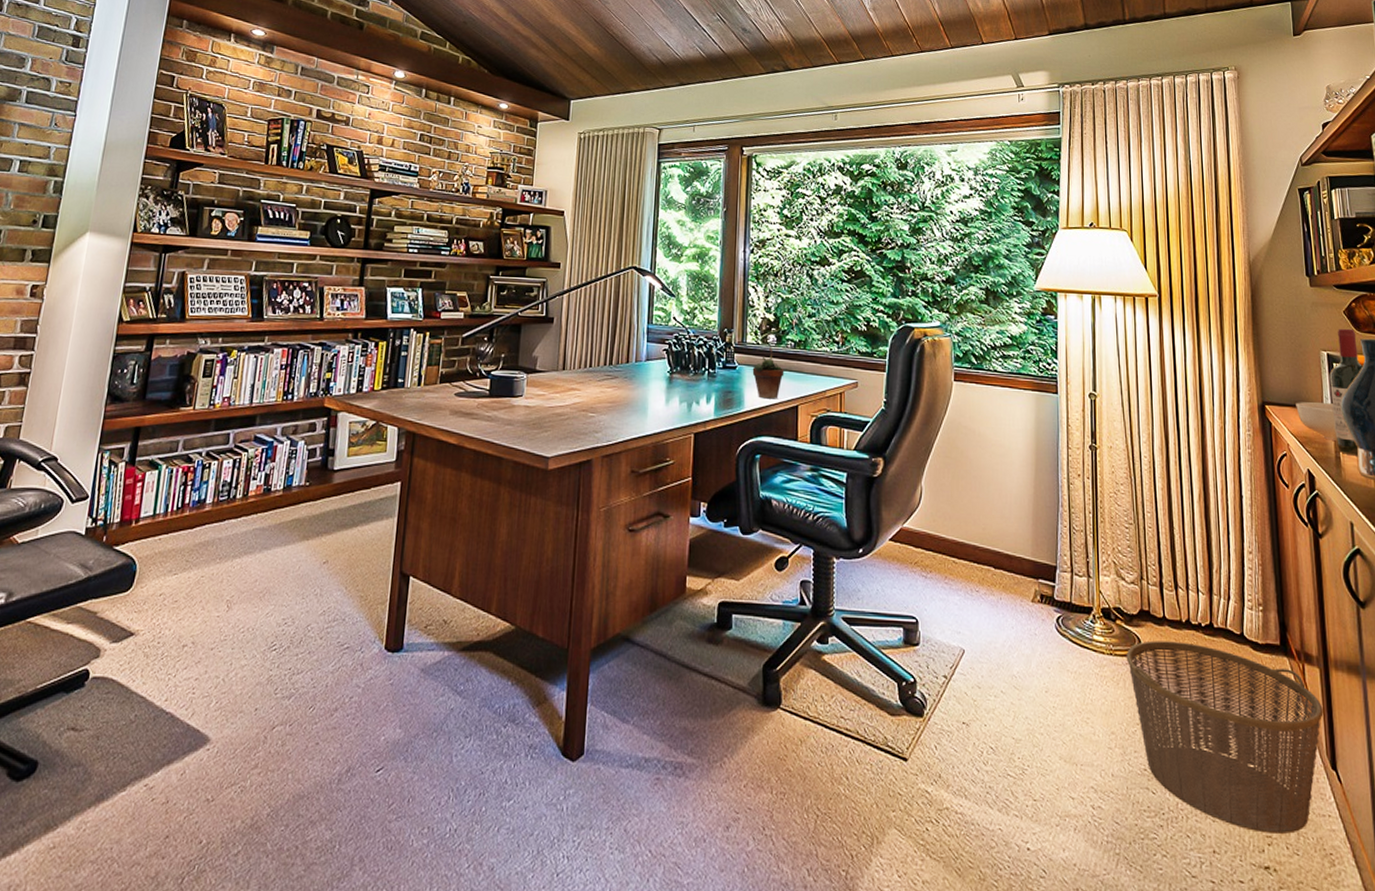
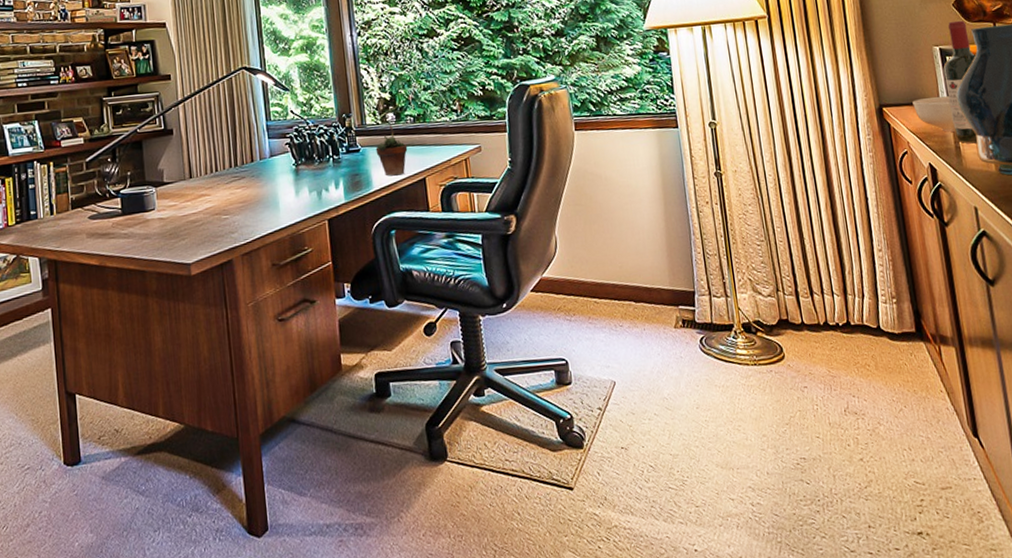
basket: present [1126,640,1323,834] -> none [769,343,962,504]

